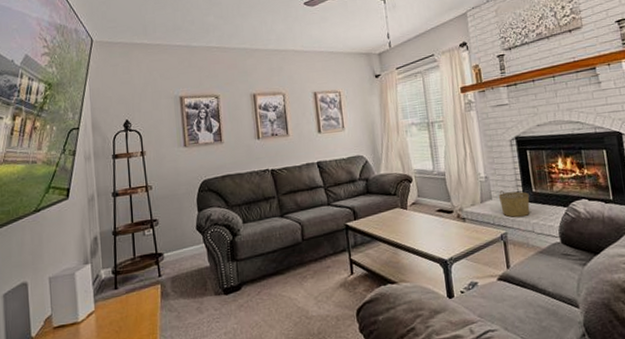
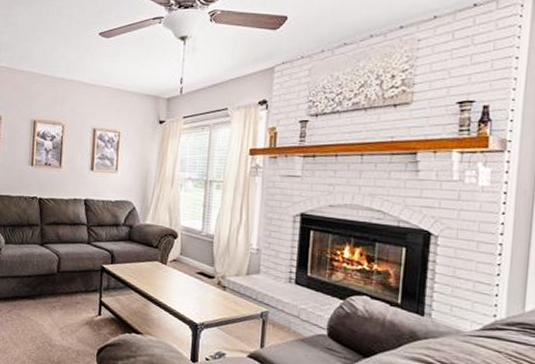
basket: present [498,190,530,218] -> none [267,267,303,300]

